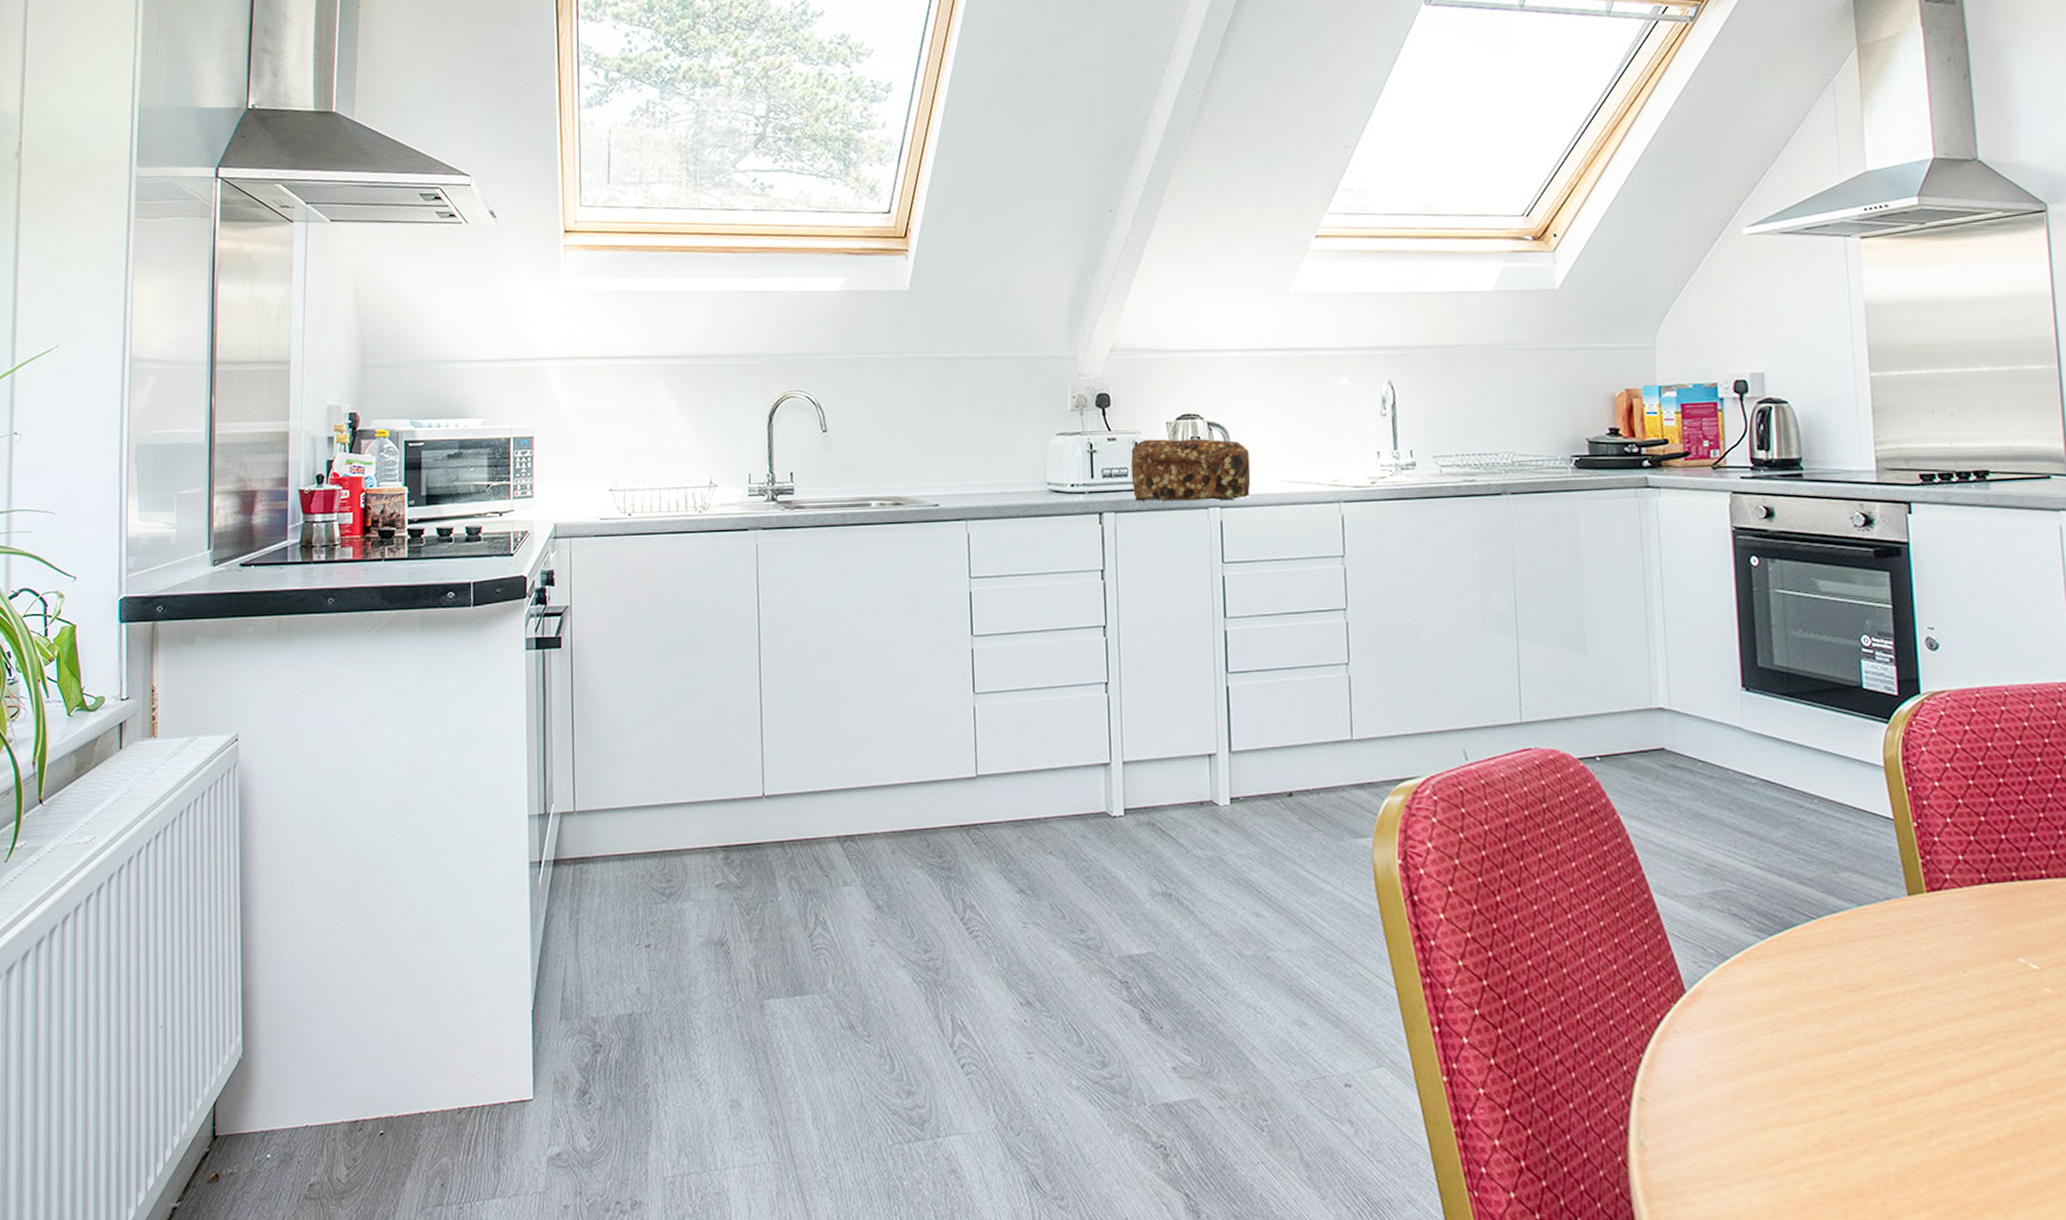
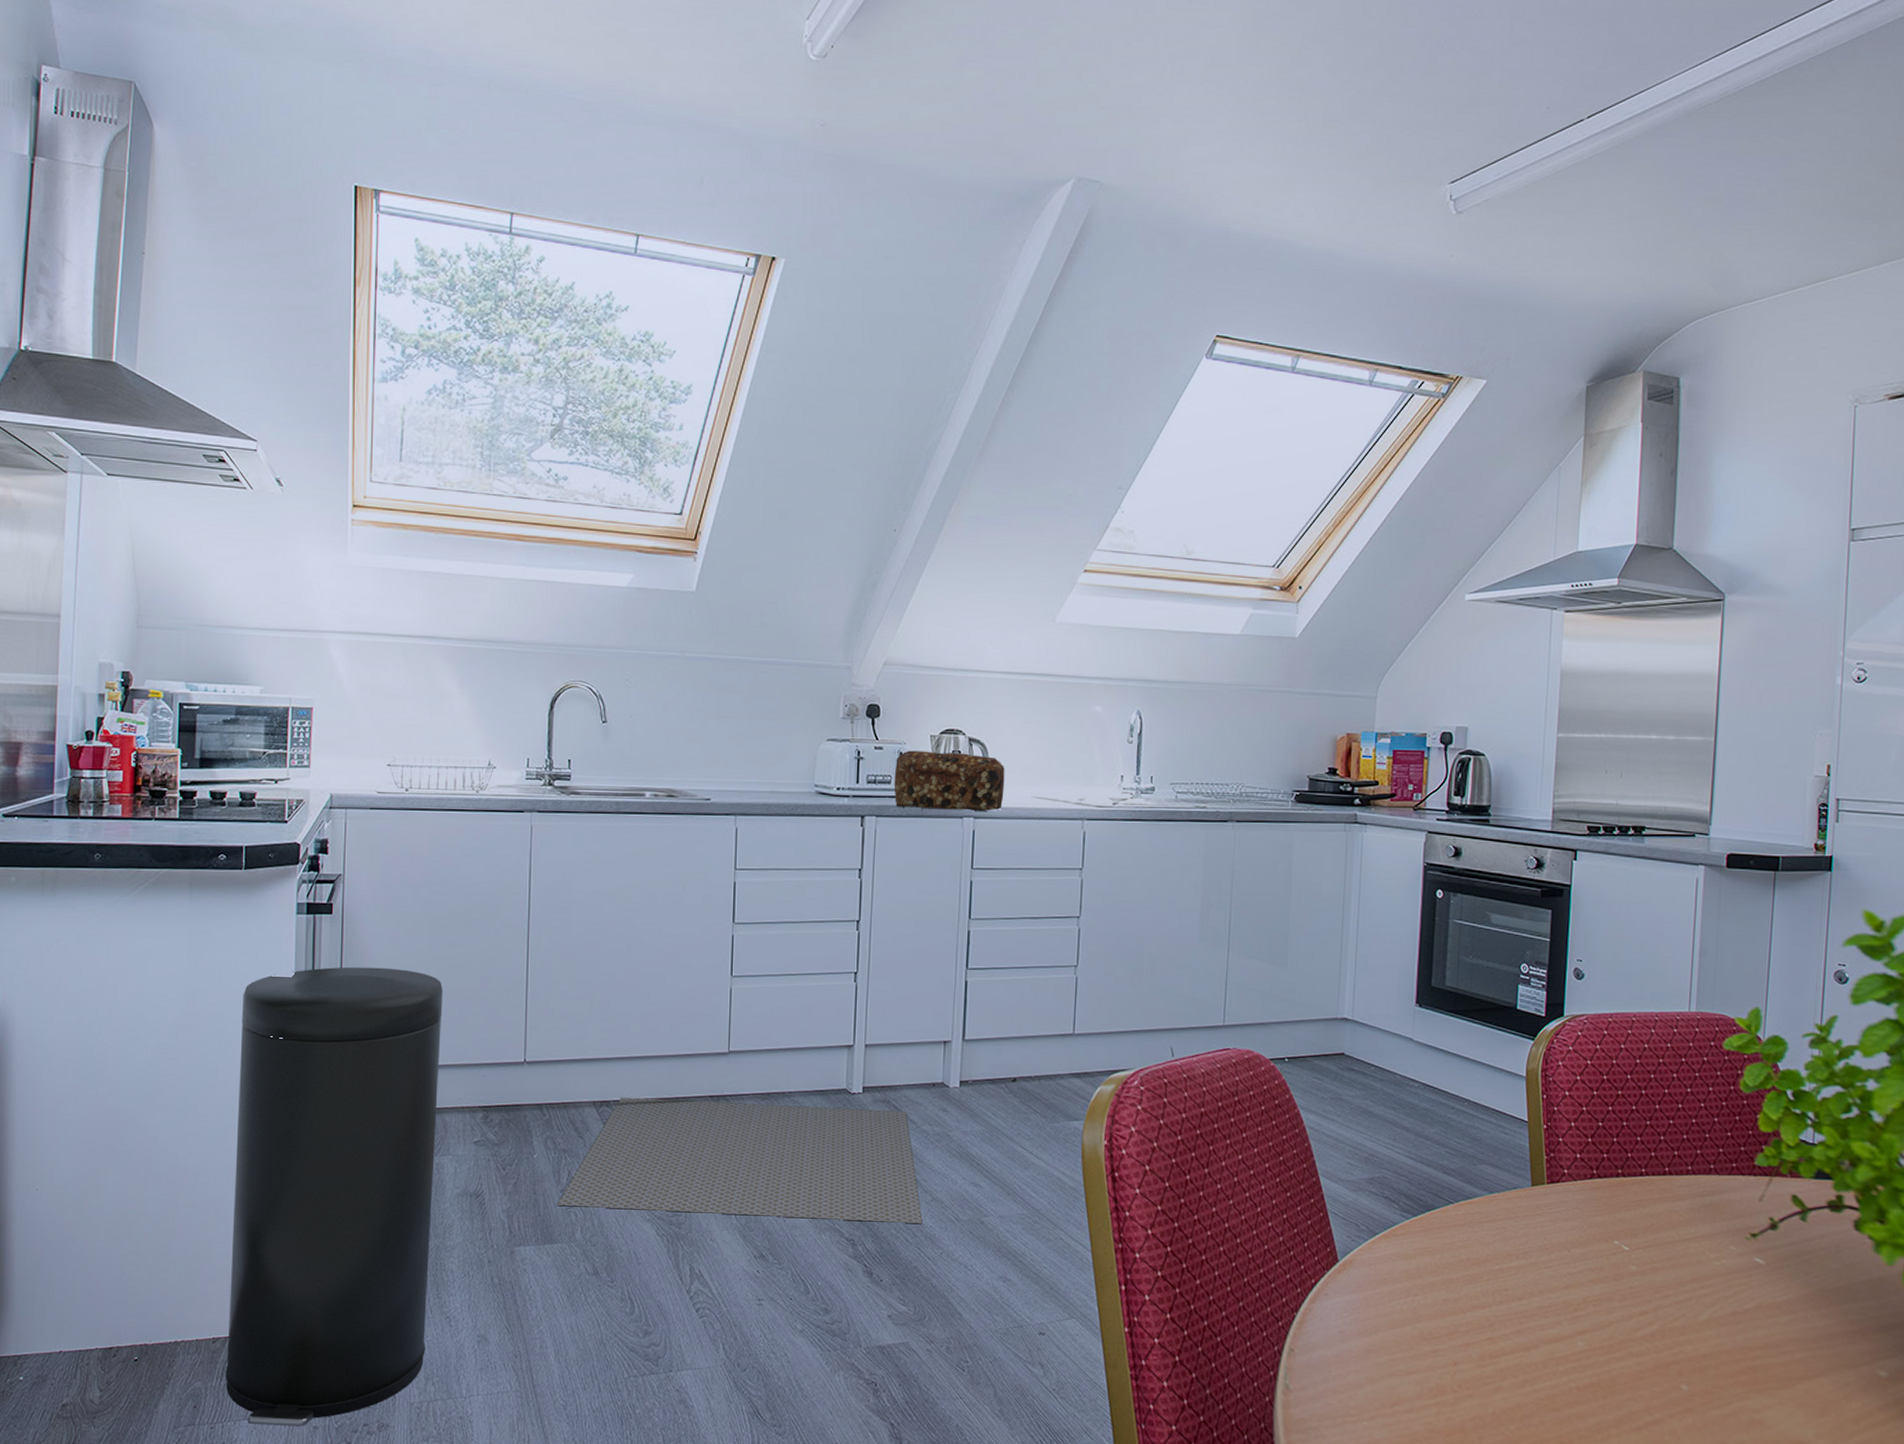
pedal bin: none [471,701,677,1205] -> present [225,966,443,1426]
floor mat: none [805,830,1202,961] -> present [556,1097,923,1223]

